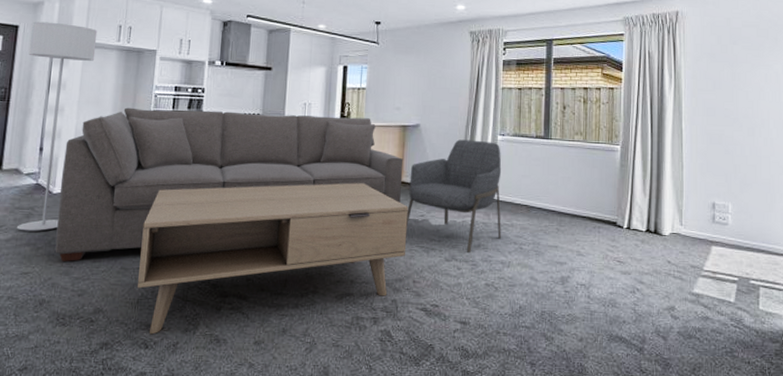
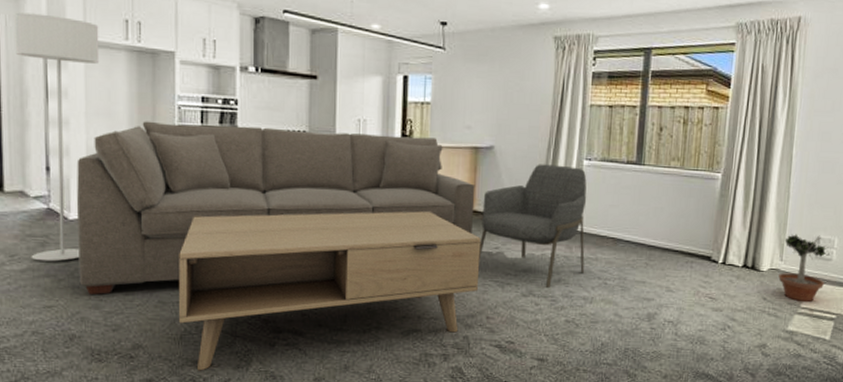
potted tree: none [680,200,724,265] -> present [778,234,828,303]

